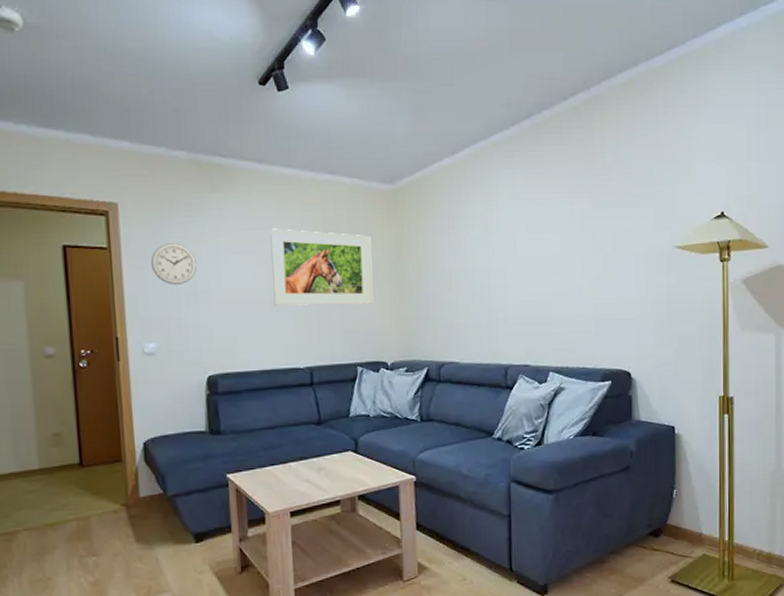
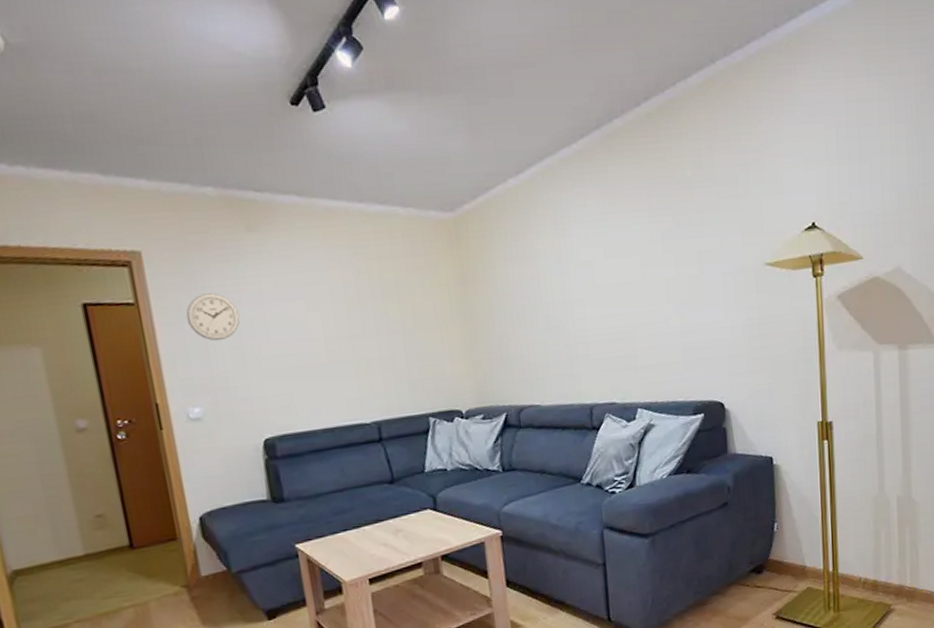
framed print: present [270,228,374,306] -> none [318,269,442,357]

